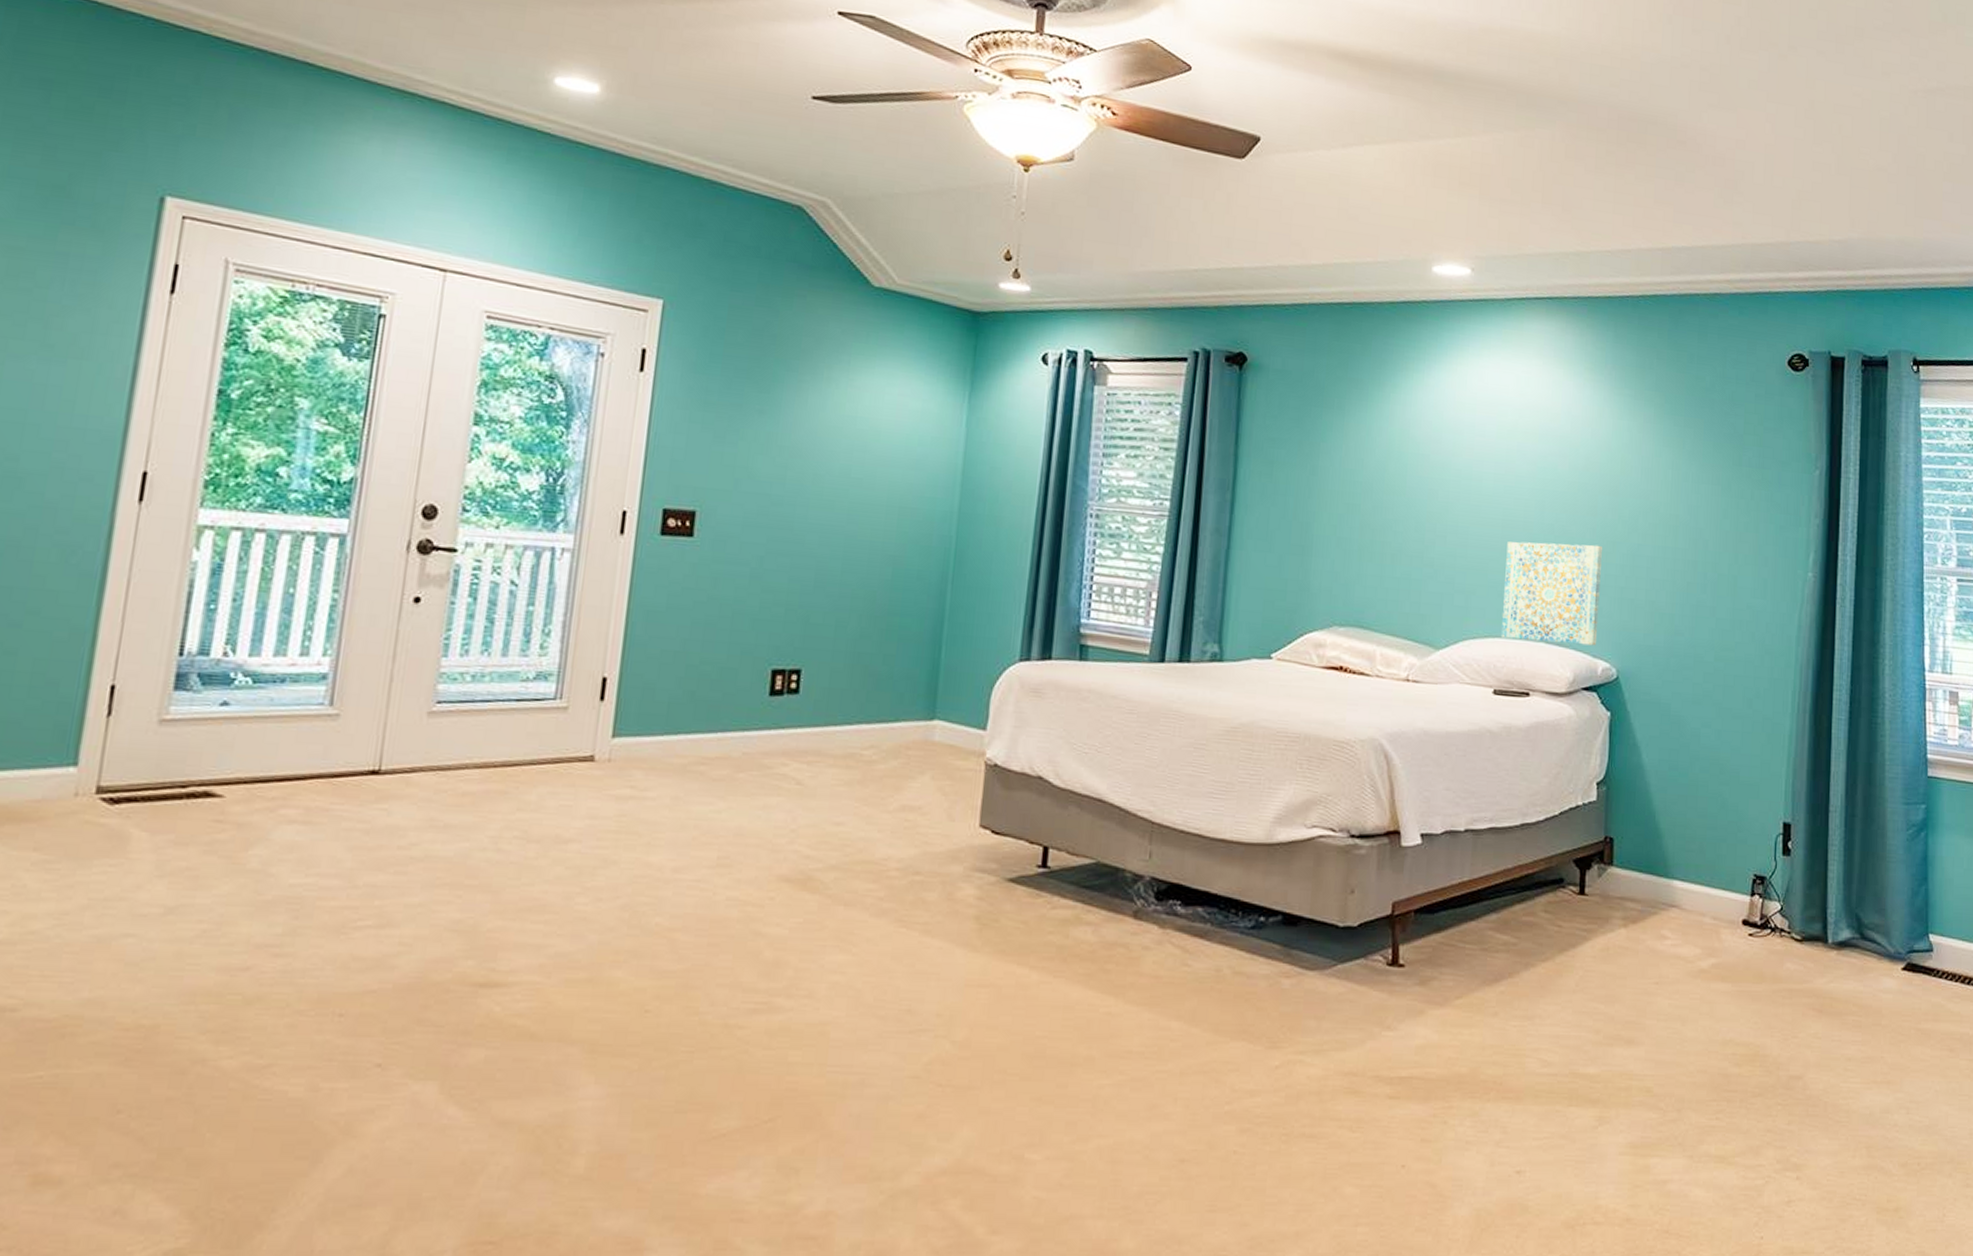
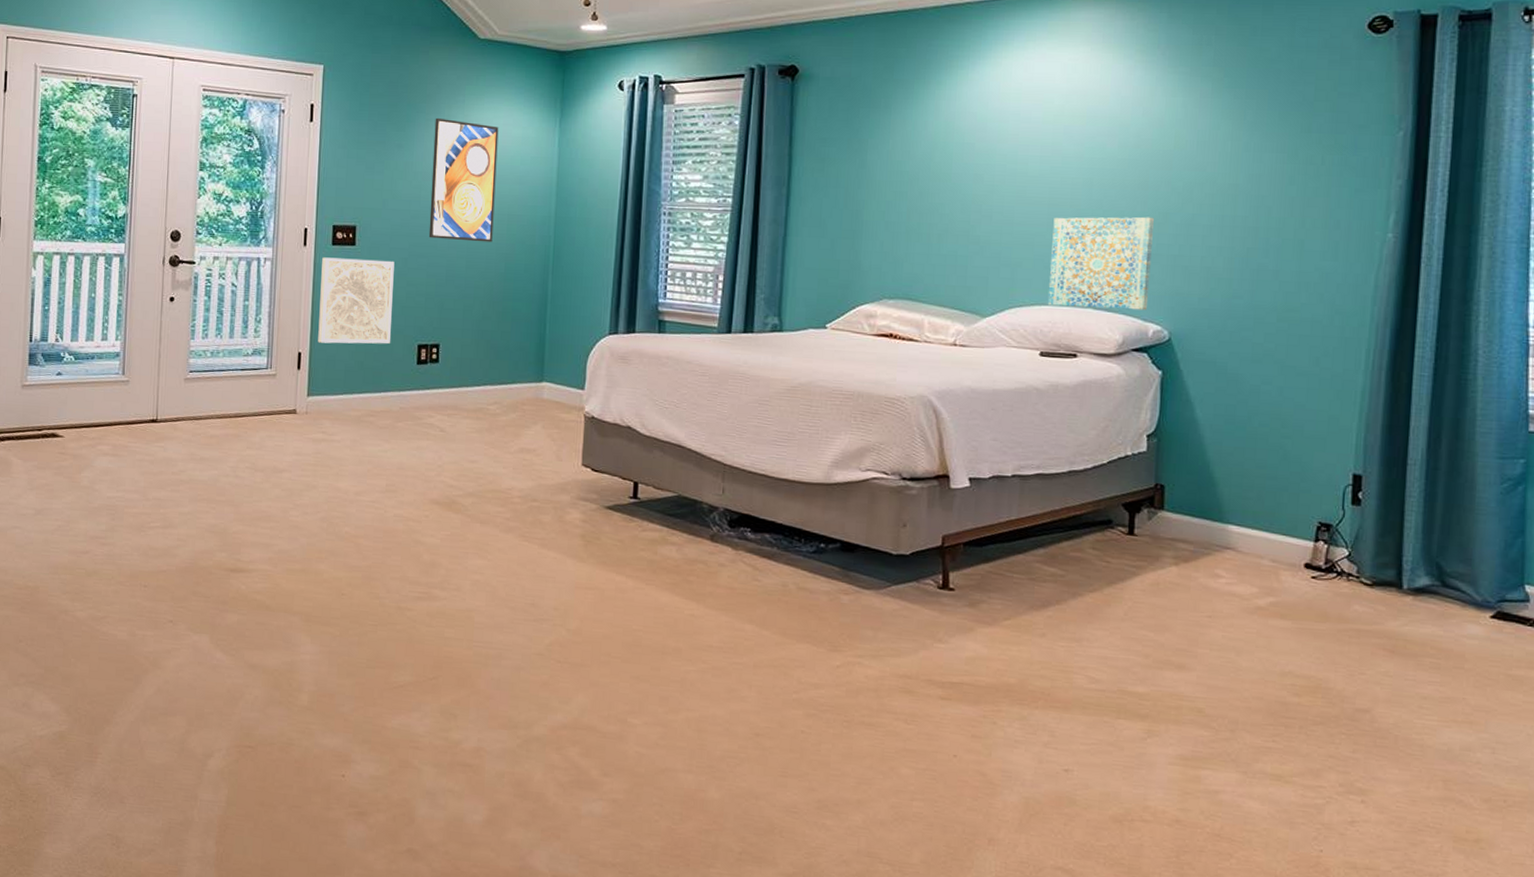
wall art: none [632,550,746,669] -> present [318,257,395,344]
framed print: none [794,379,893,541] -> present [428,117,499,242]

